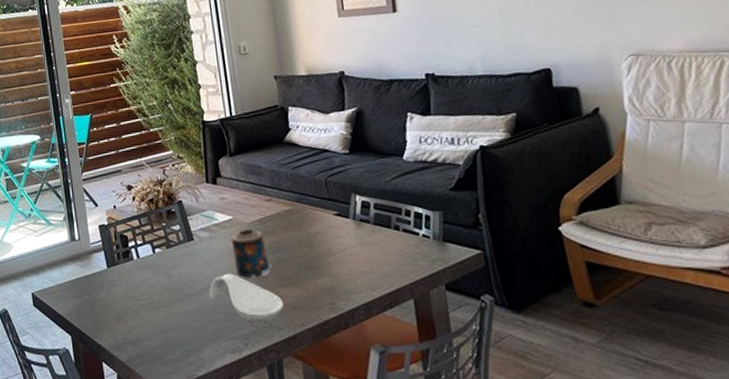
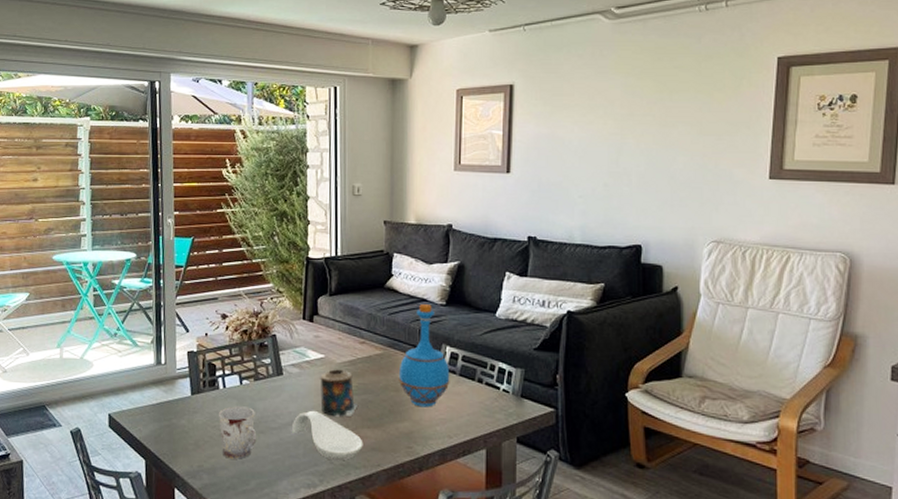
cup: none [136,275,176,329] -> present [219,406,257,459]
bottle: none [310,155,365,261] -> present [398,304,450,408]

